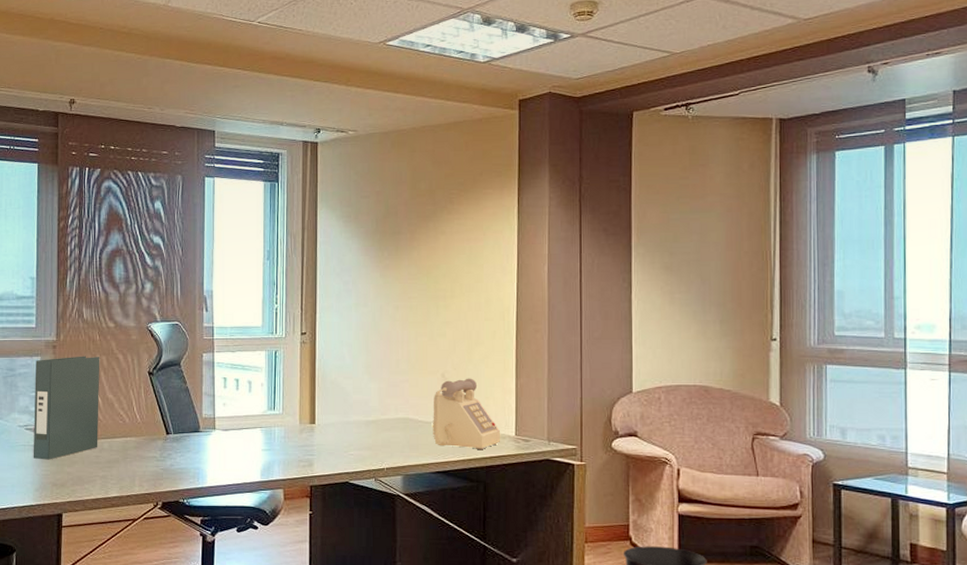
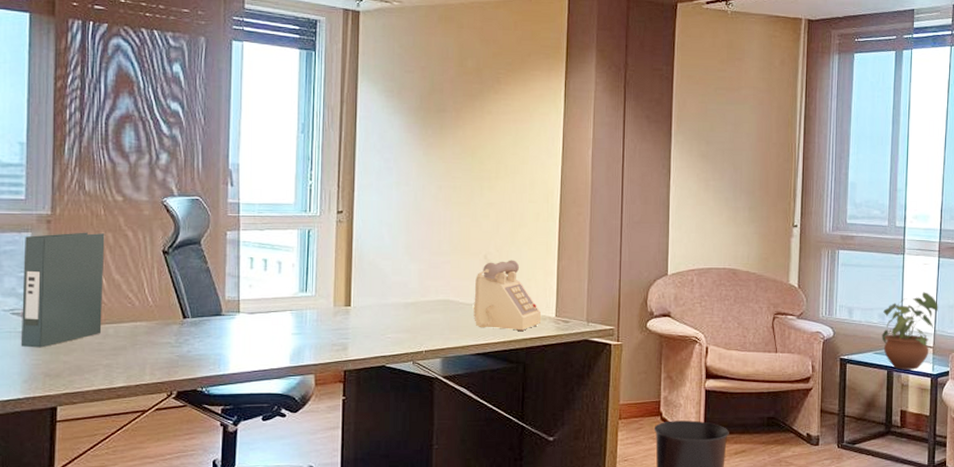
potted plant: none [882,410,951,498] -> present [881,292,938,370]

